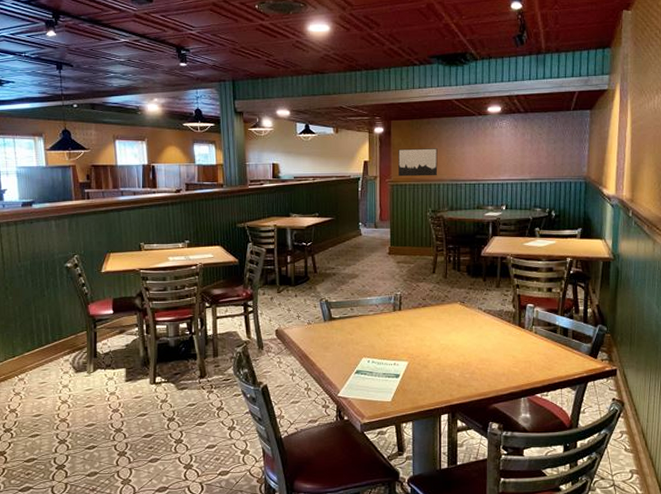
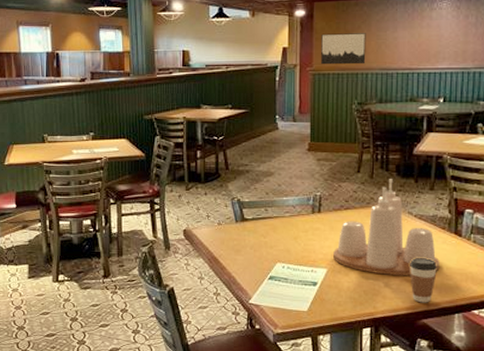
condiment set: none [413,278,507,365] -> present [333,179,440,275]
coffee cup: none [481,349,504,389] -> present [410,258,437,303]

